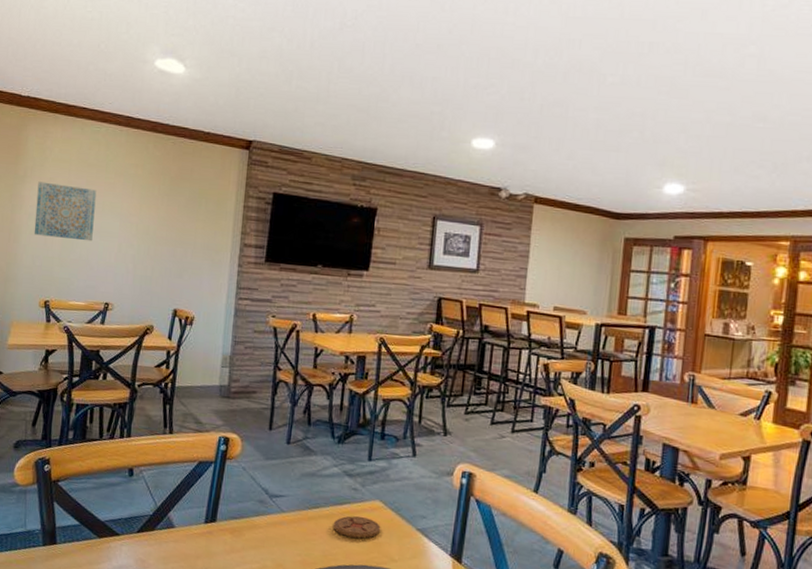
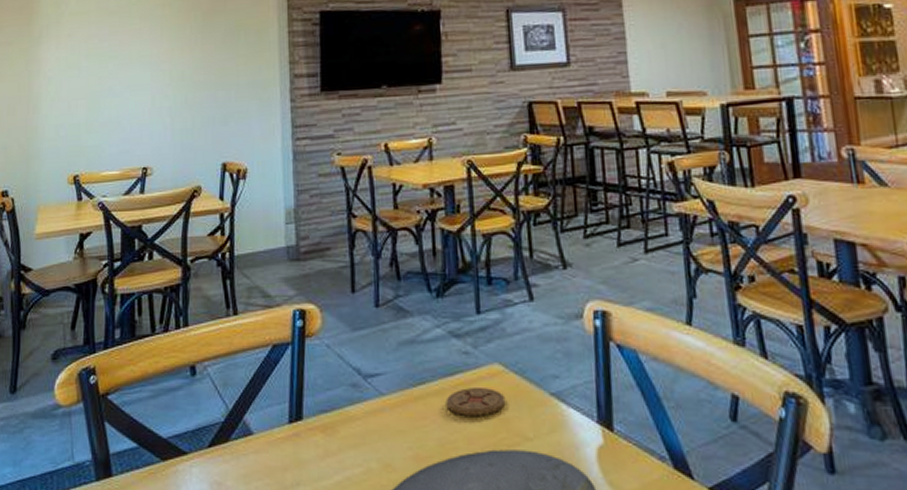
wall art: present [34,181,97,242] -> none [55,39,121,102]

